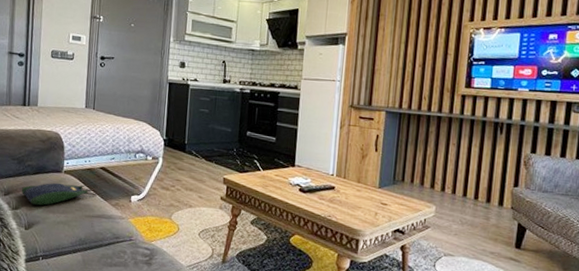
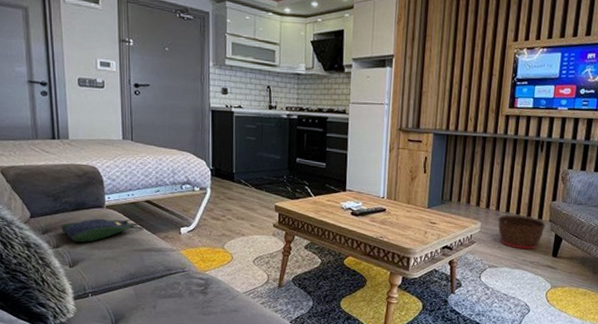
basket: none [453,199,507,239] -> present [497,214,546,250]

